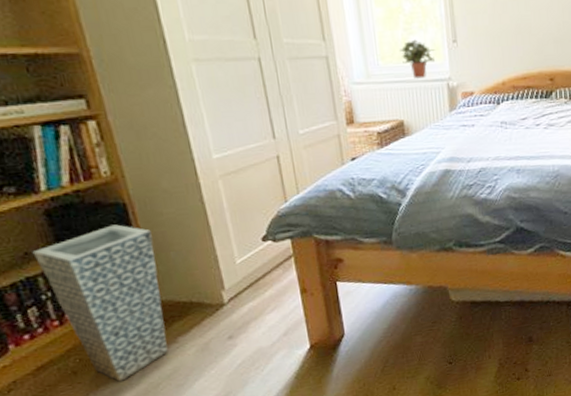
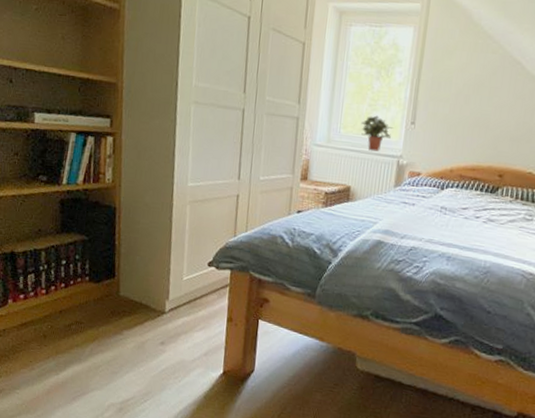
vase: present [32,224,168,382] -> none [44,222,128,355]

